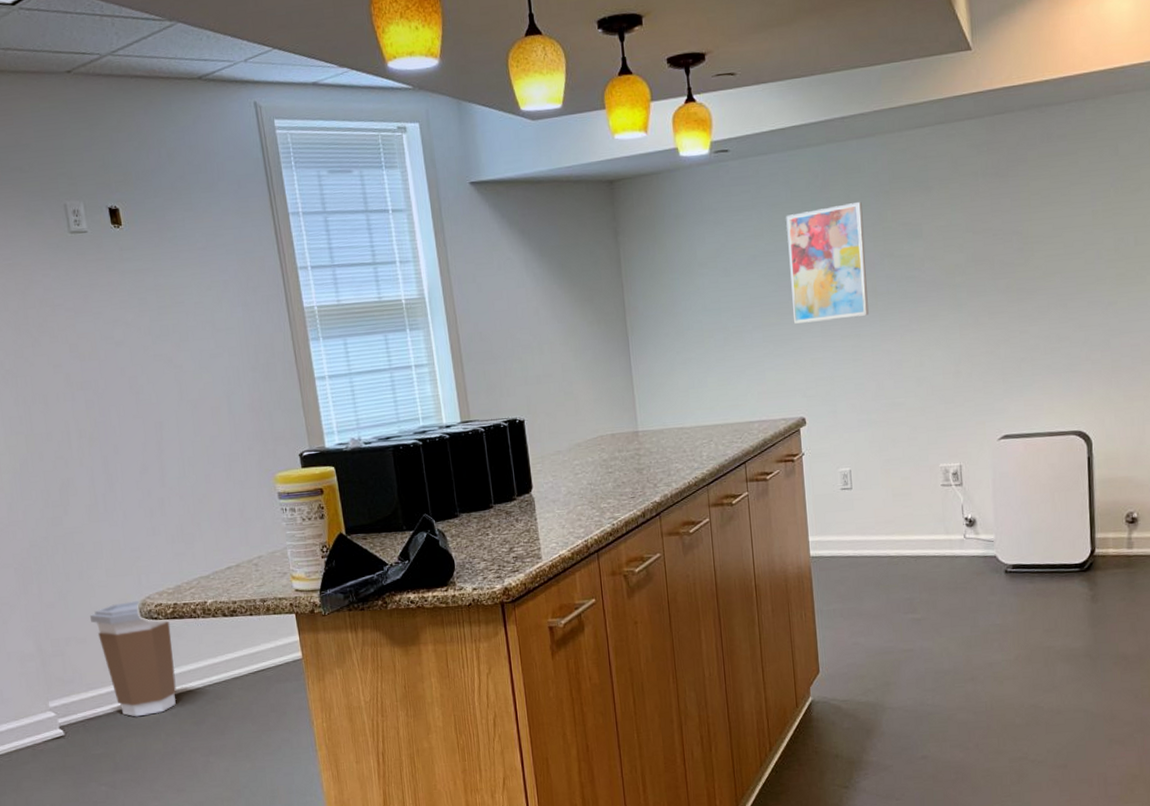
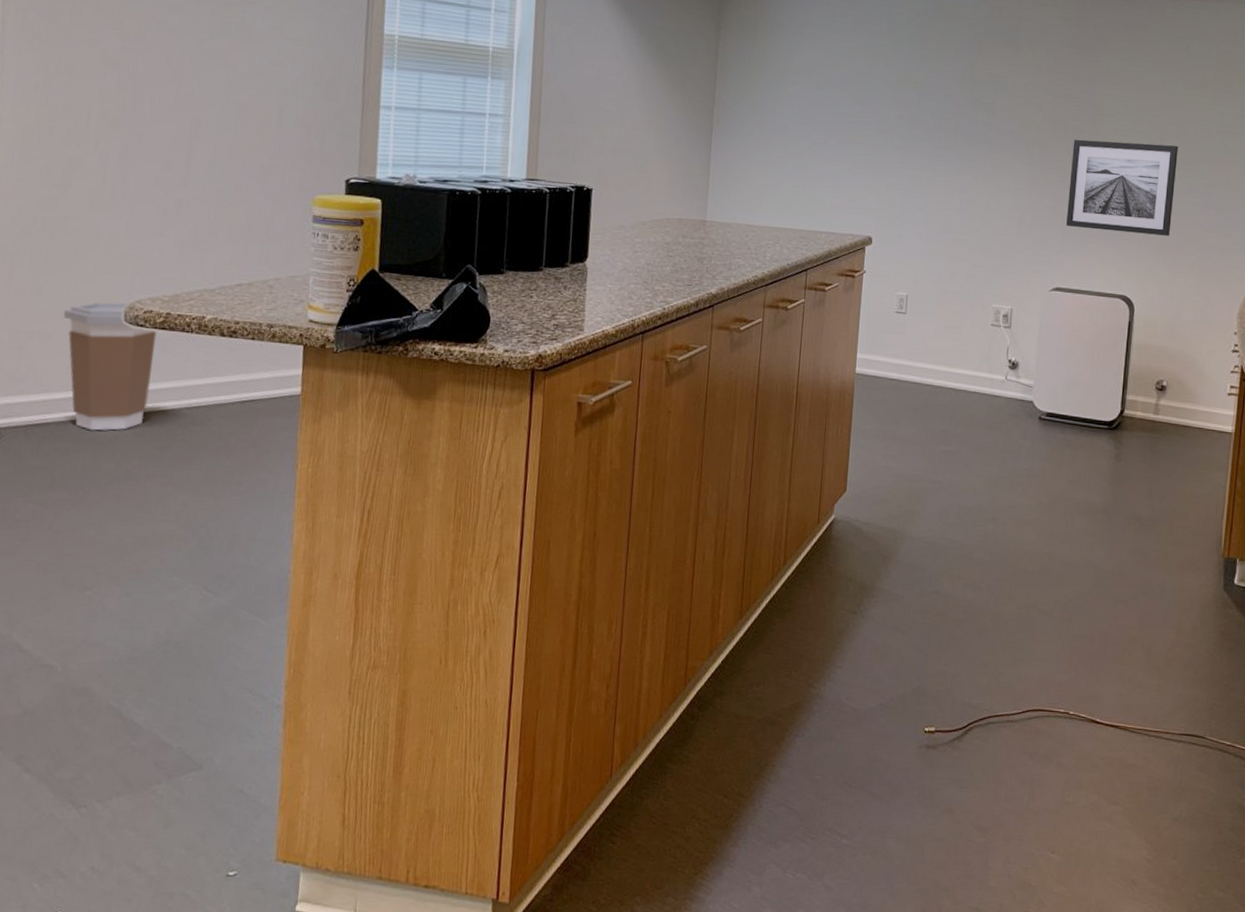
wall art: present [786,202,869,324] -> none [876,44,956,152]
wall art: none [1002,260,1122,369] -> present [1066,139,1178,236]

